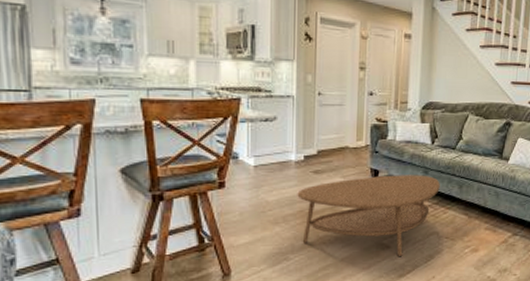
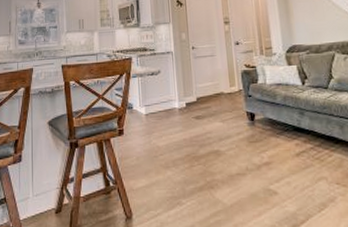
coffee table: present [297,175,440,257] -> none [183,116,320,205]

